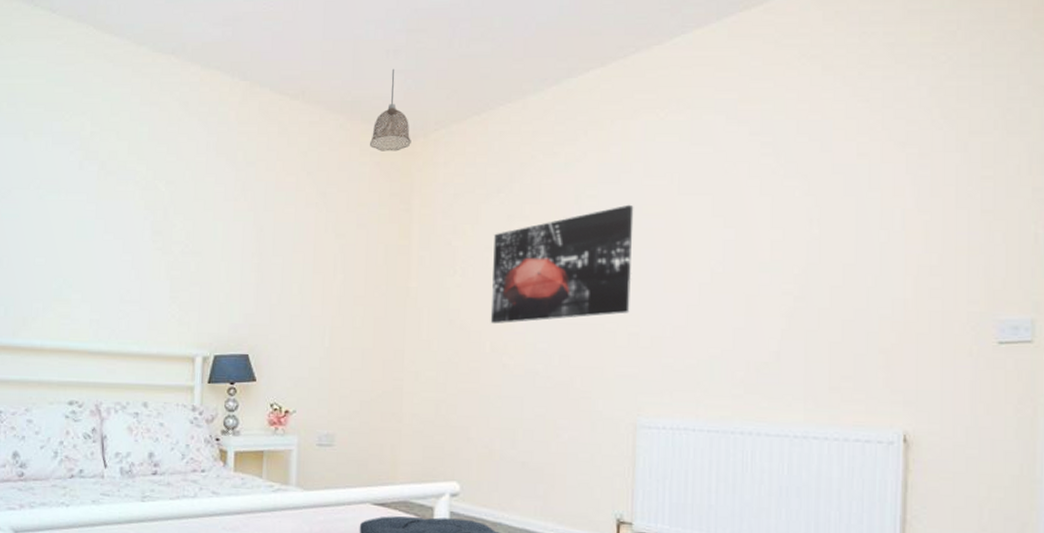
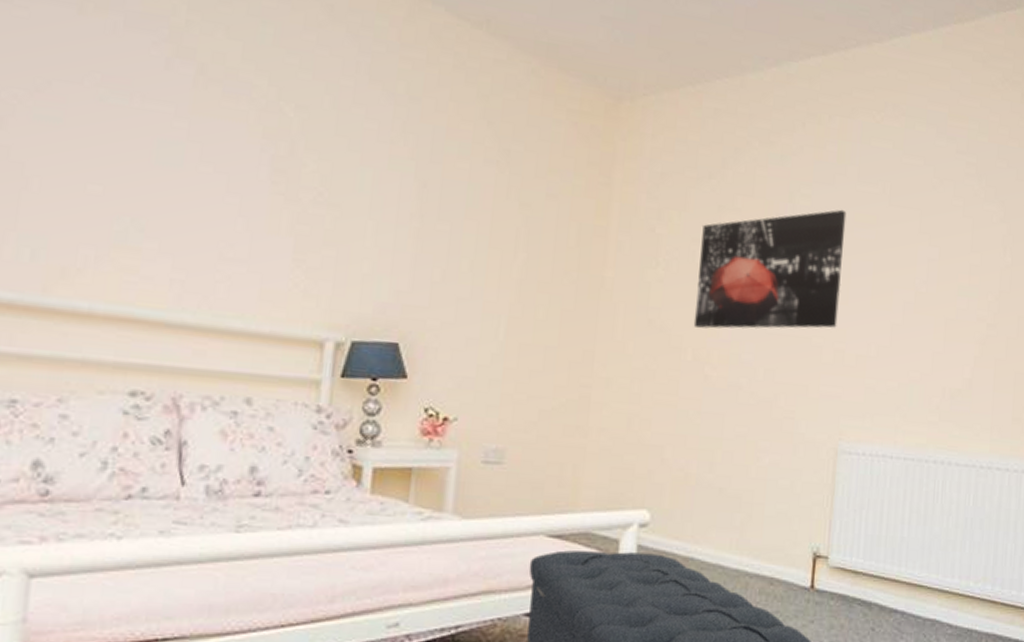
pendant lamp: present [370,68,411,151] -> none [567,13,616,113]

